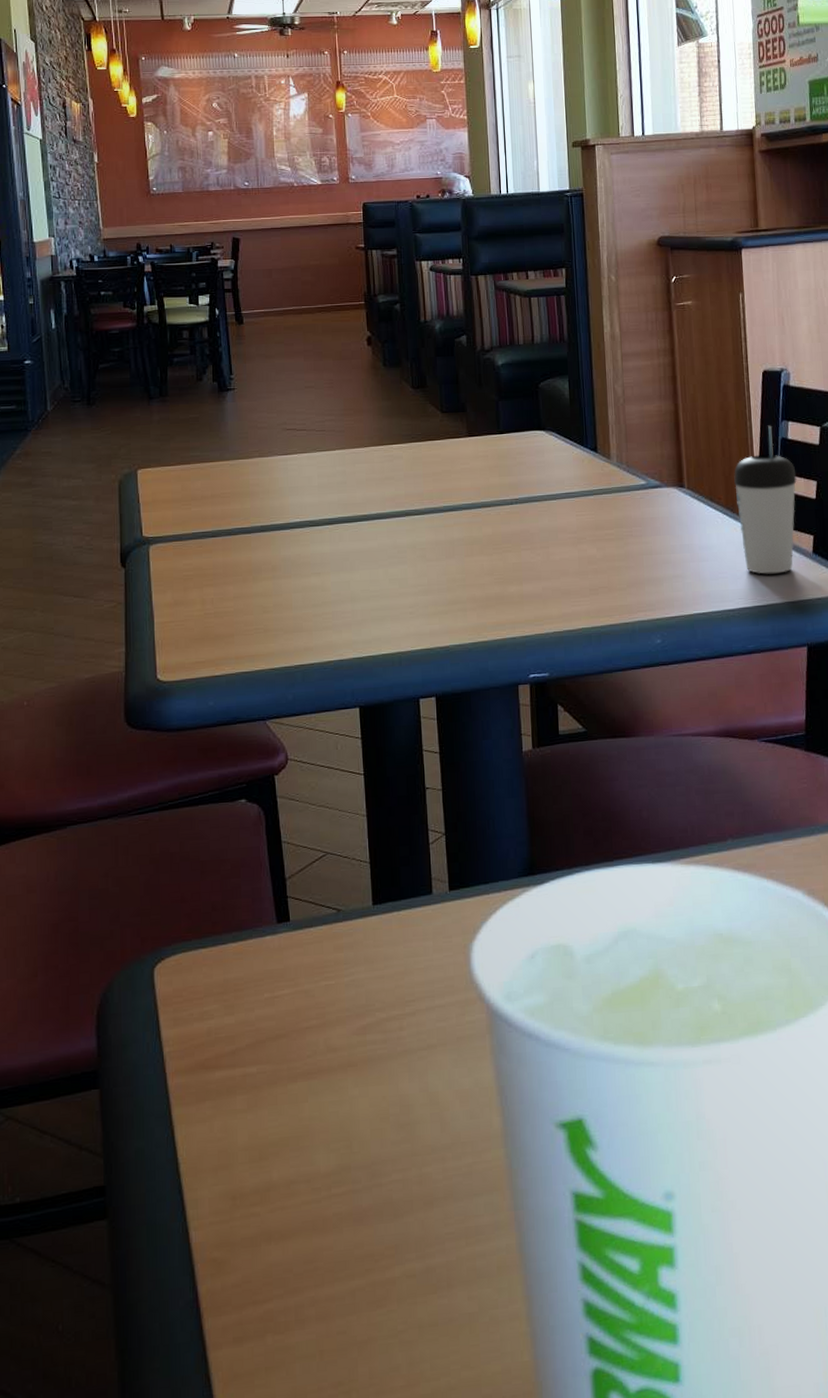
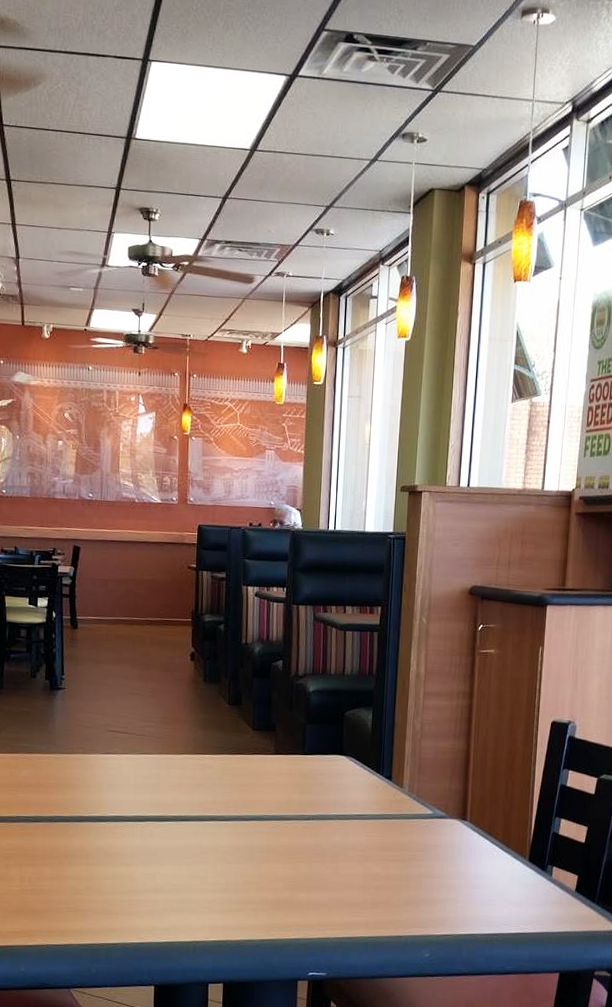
beverage cup: present [734,425,797,574] -> none [512,772,570,906]

